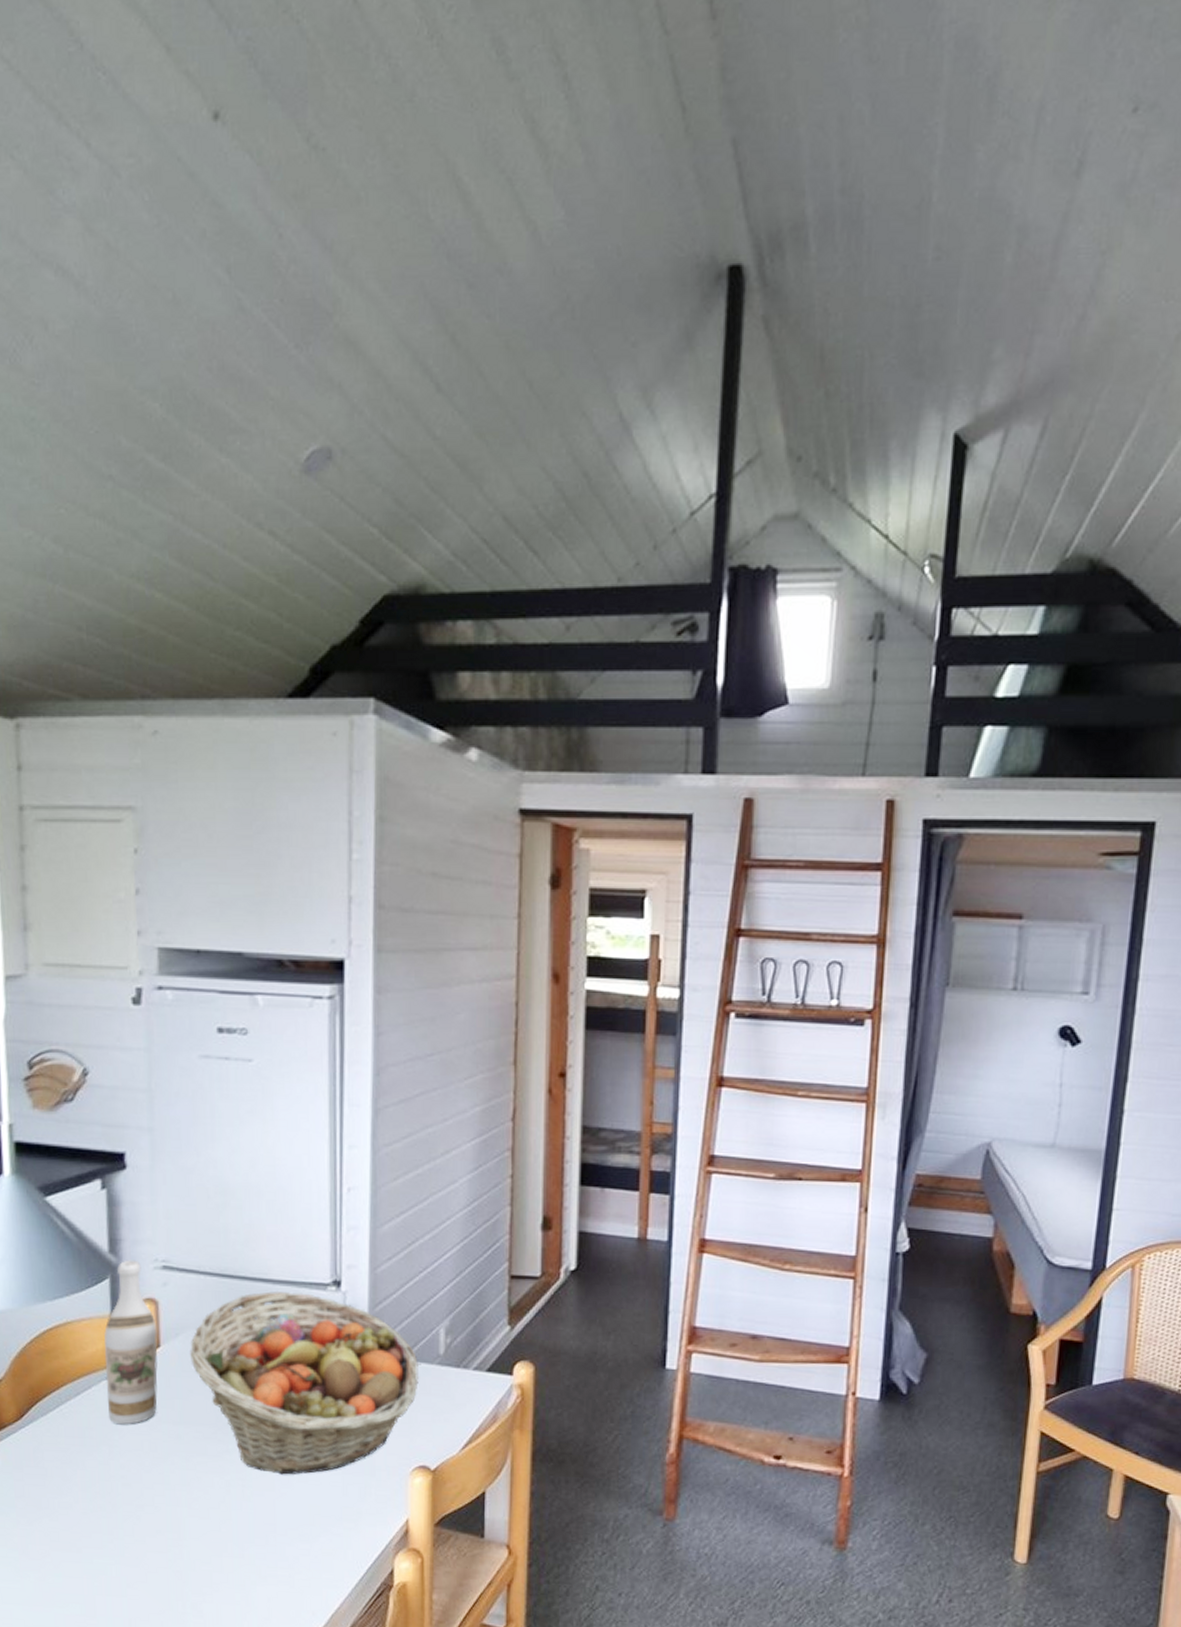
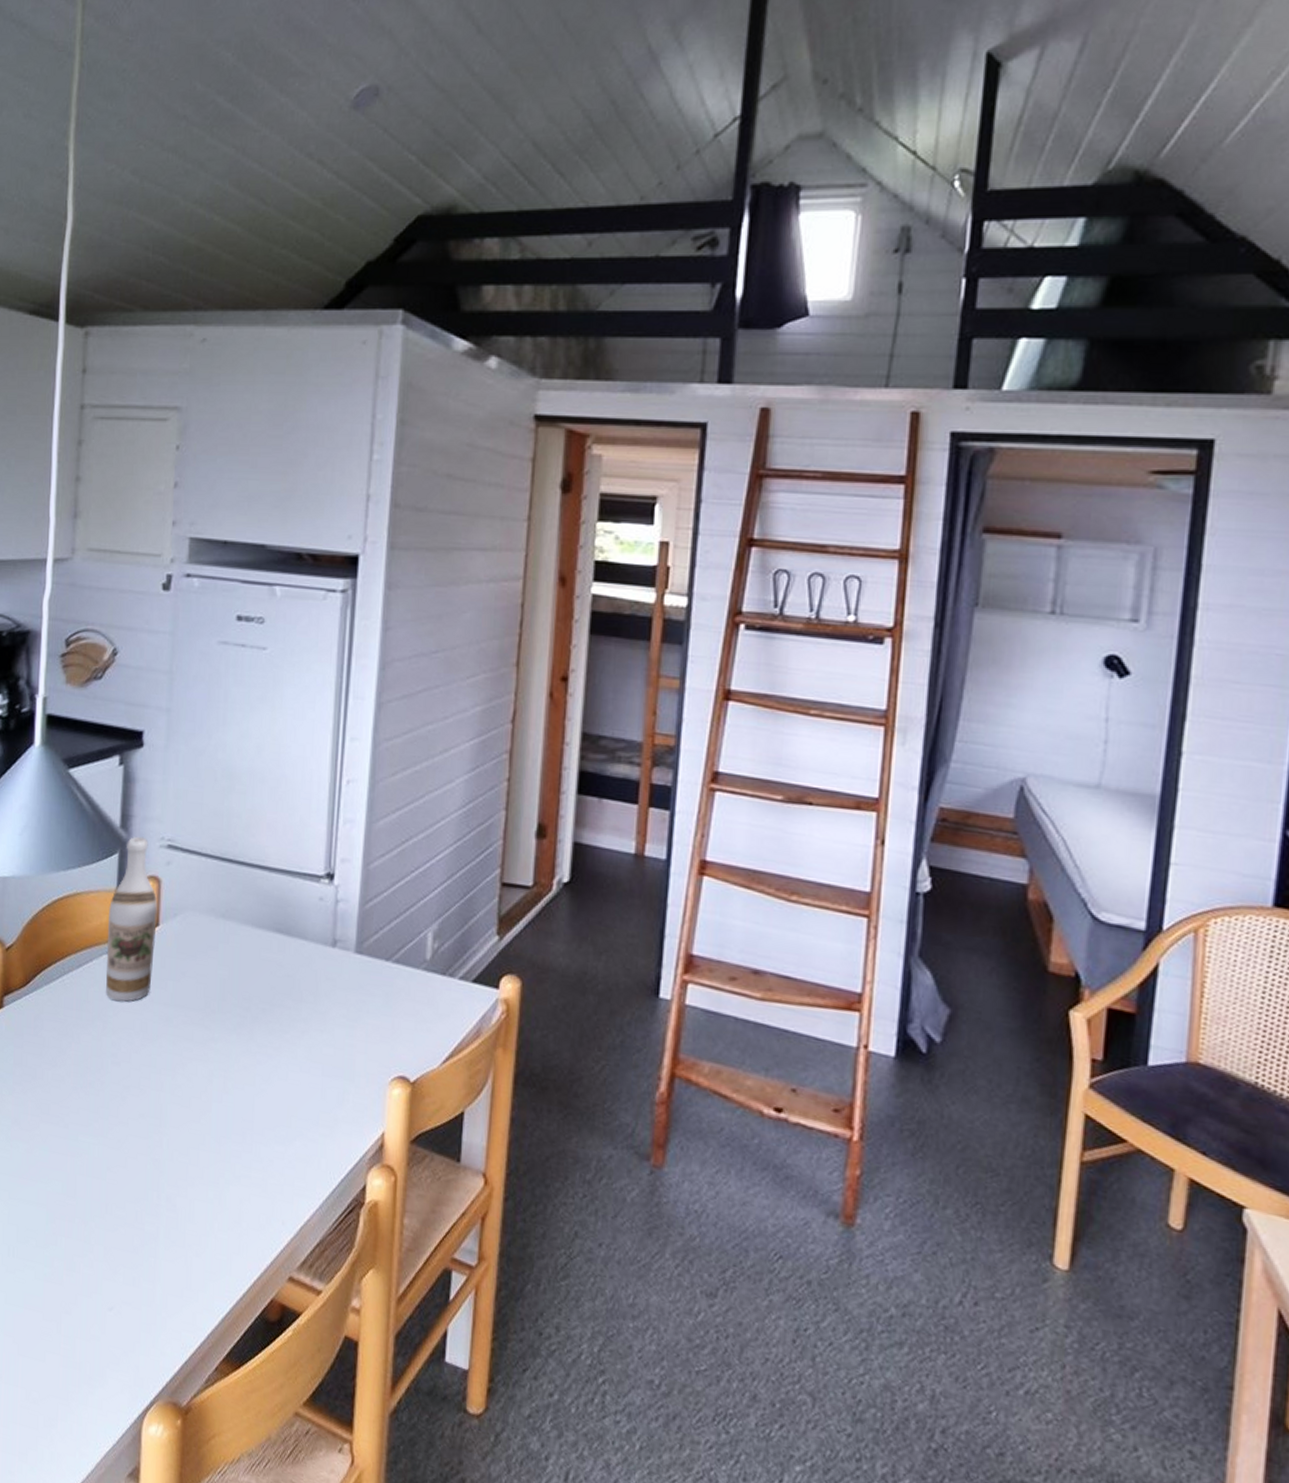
fruit basket: present [190,1291,419,1475] -> none [186,879,404,1072]

